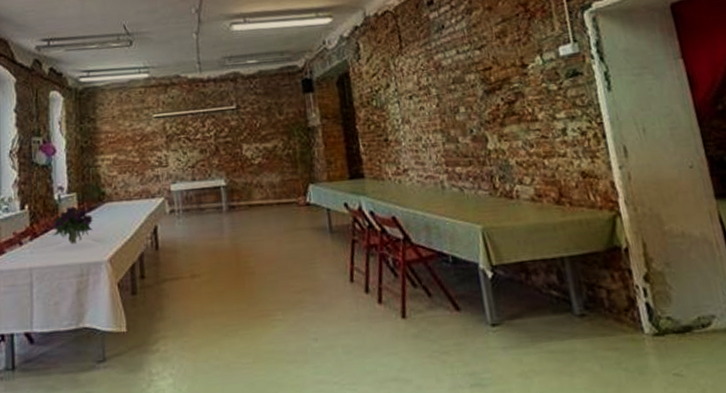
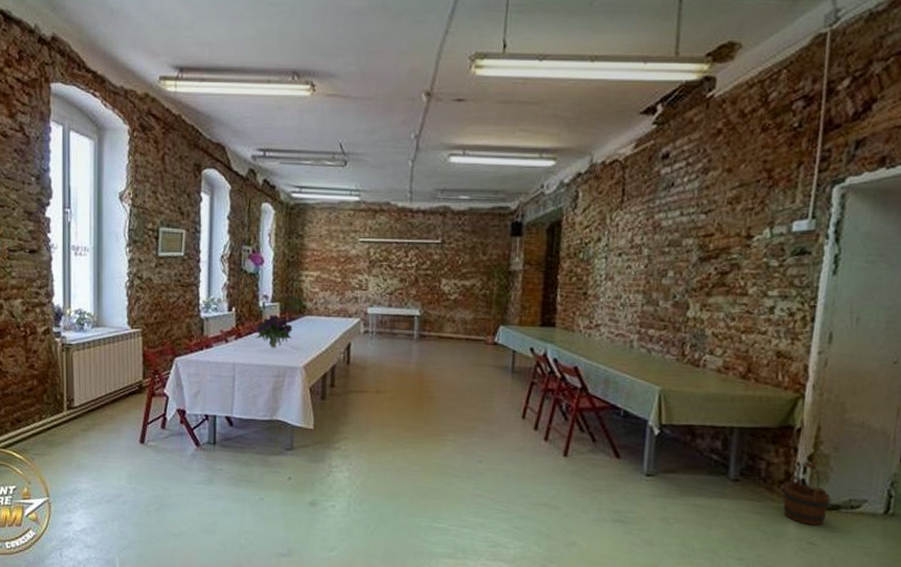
wooden bucket: none [631,282,683,354] -> present [783,461,831,526]

